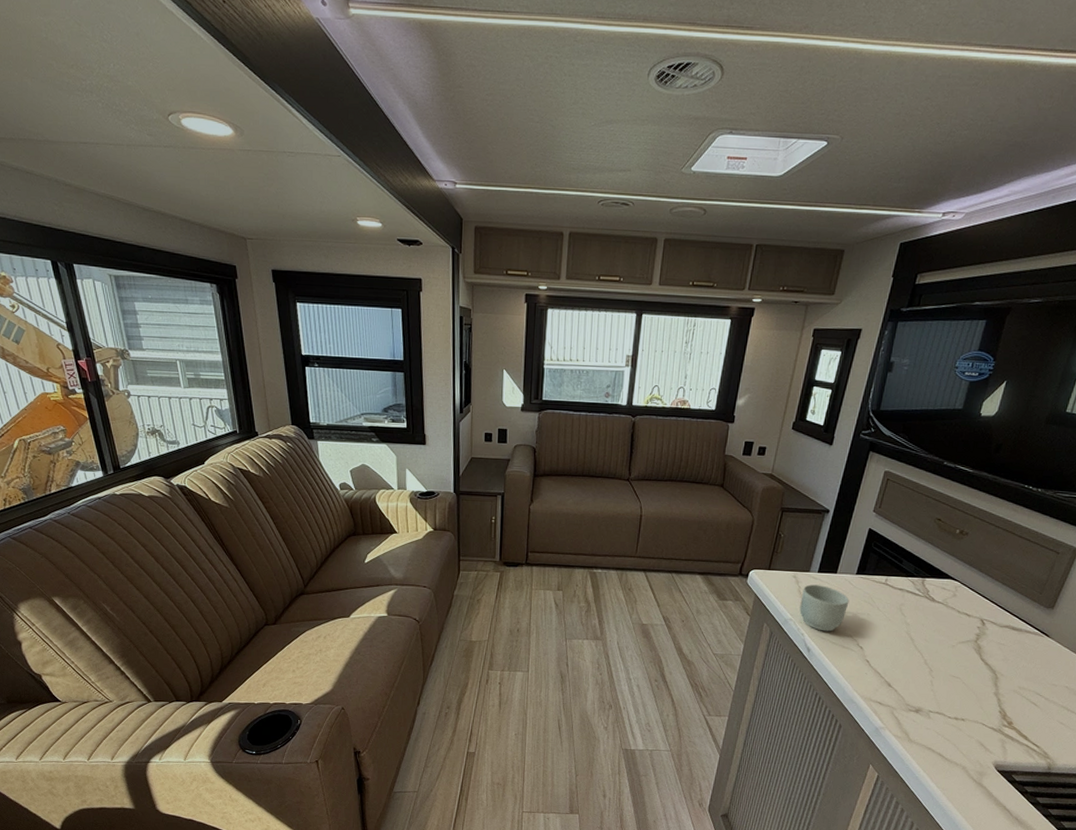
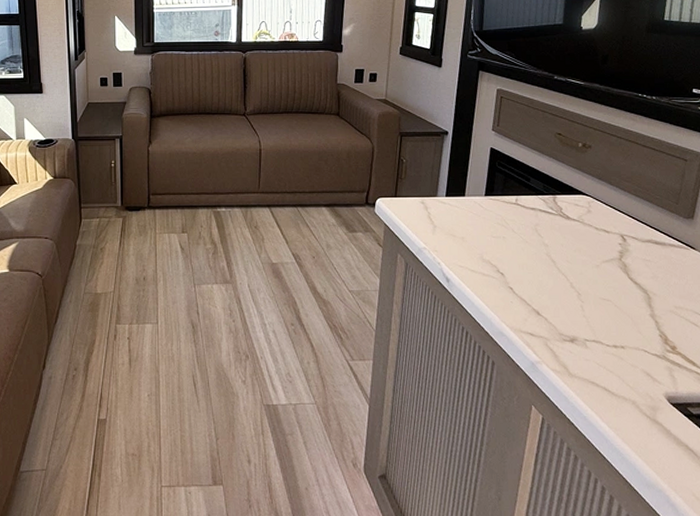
mug: present [799,584,850,632] -> none [432,210,482,259]

